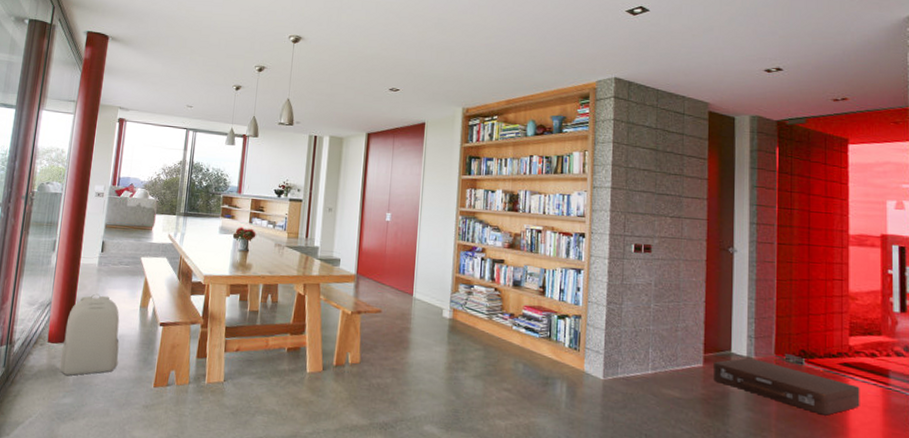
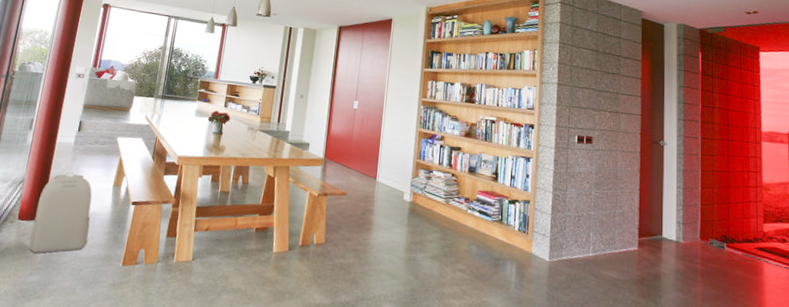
briefcase: present [713,357,860,416] -> none [647,241,774,296]

